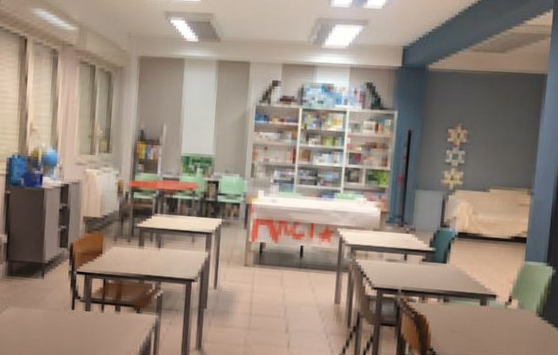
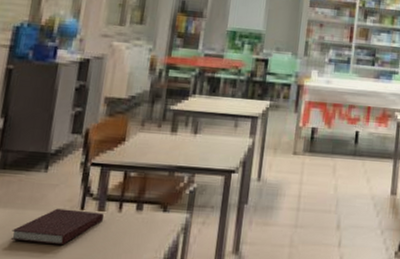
notebook: none [21,308,90,338] -> present [10,208,104,246]

